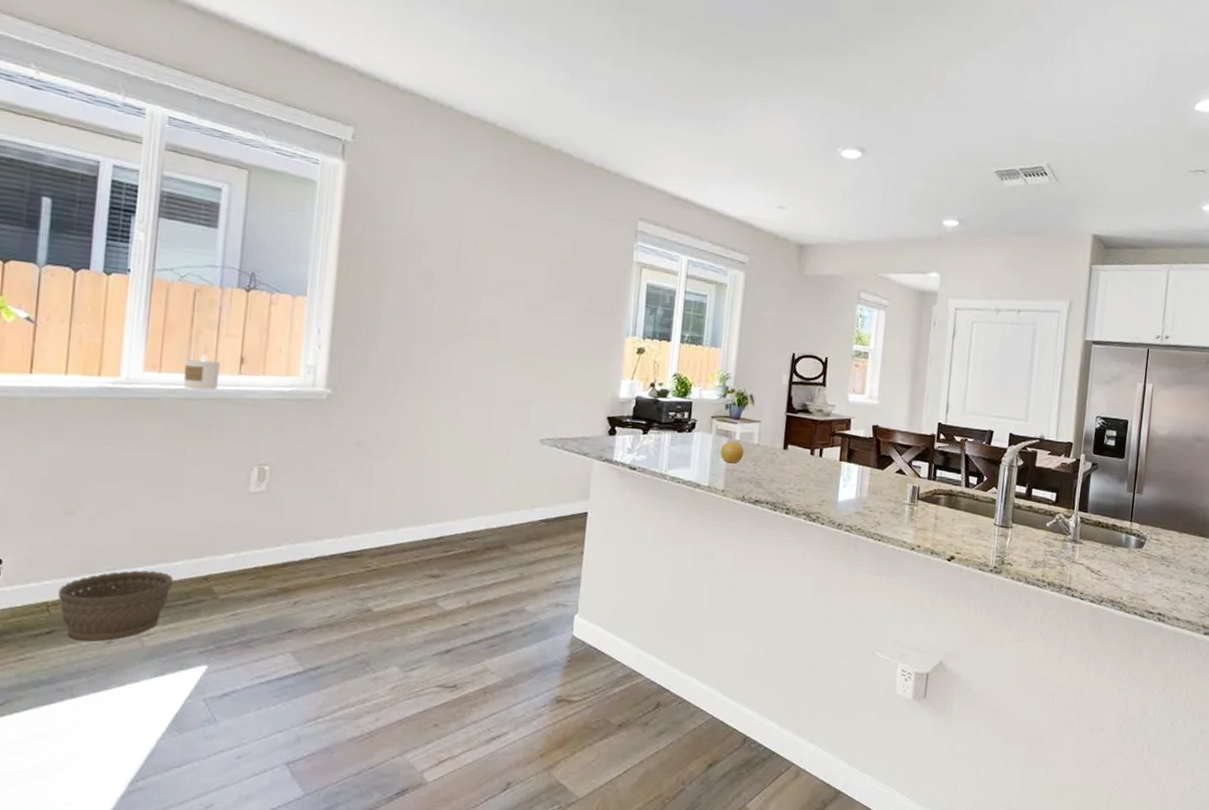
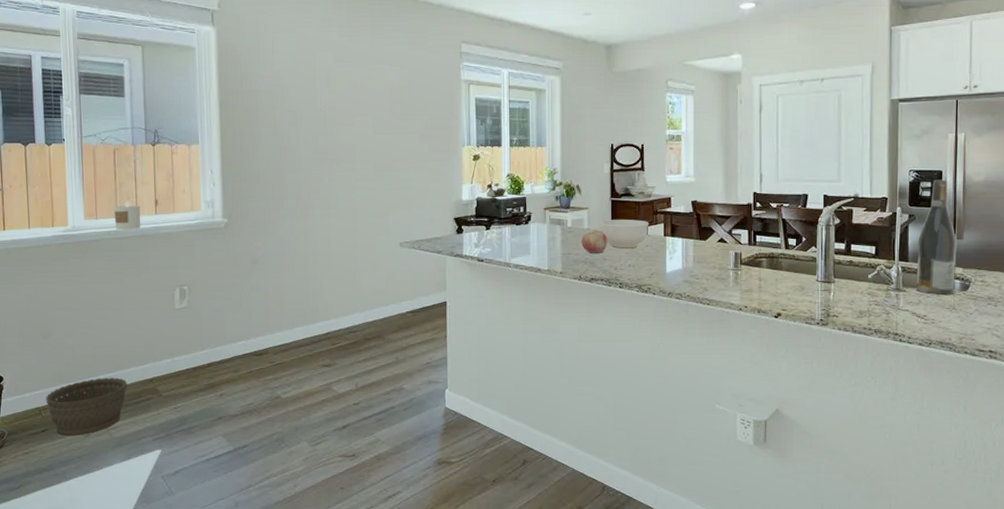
fruit: present [720,441,745,464] -> none [555,228,577,248]
fruit: none [749,447,779,473] -> present [581,230,608,253]
bowl: none [771,436,825,472] -> present [600,219,649,249]
wine bottle: none [1093,429,1136,552] -> present [916,180,956,296]

